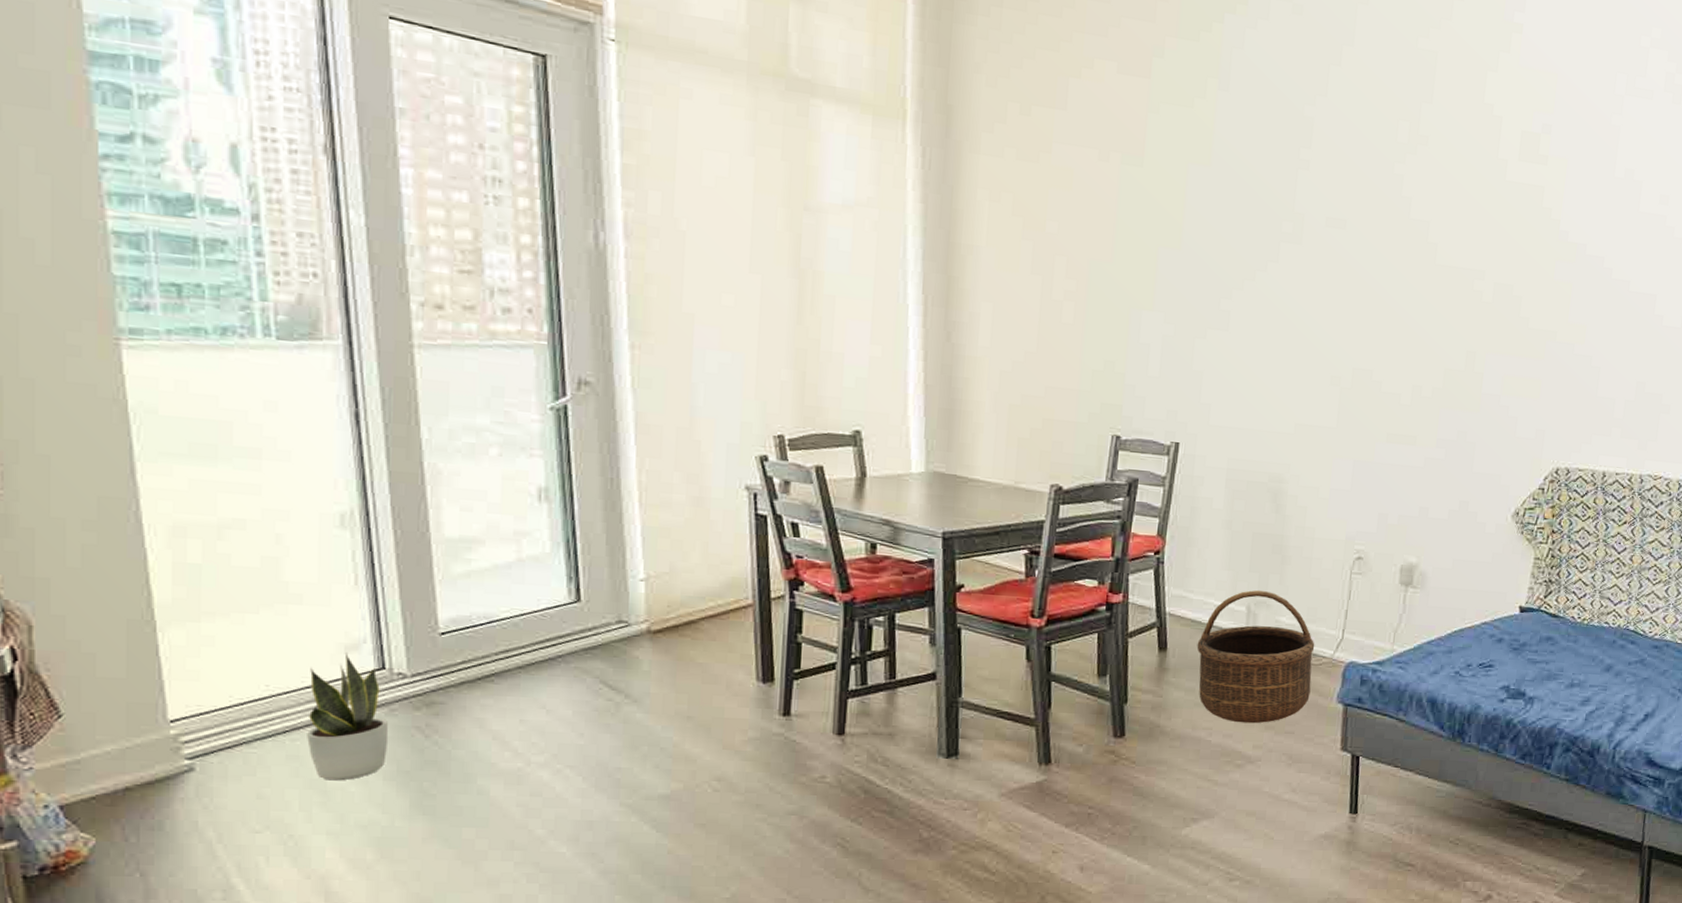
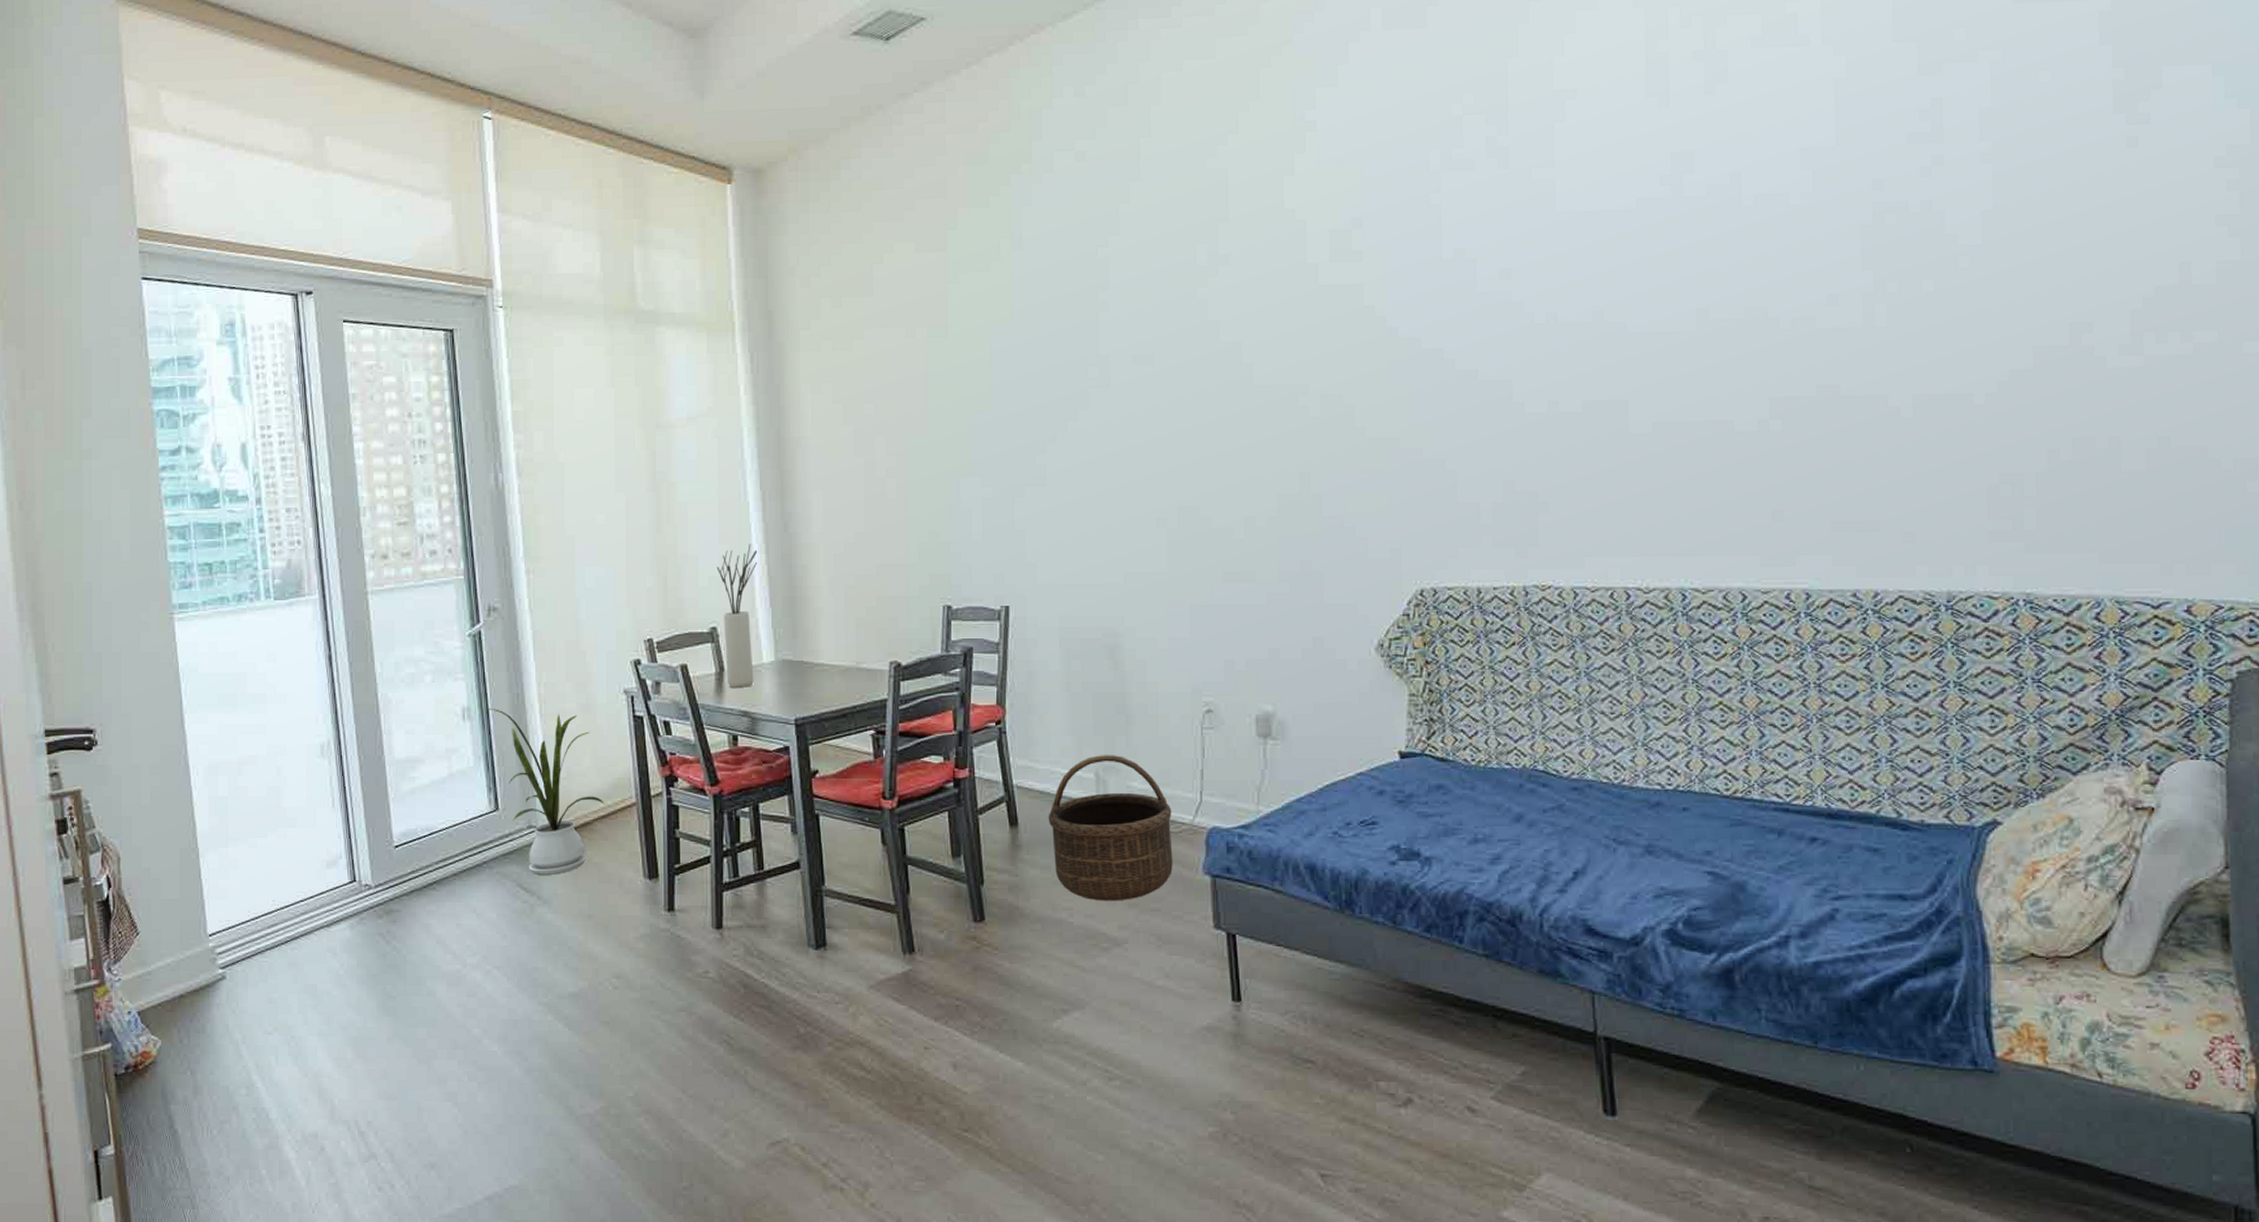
potted plant: present [307,653,389,781] -> none [302,868,360,985]
house plant: none [570,490,715,673] -> present [486,707,605,875]
vase: none [865,348,915,496] -> present [716,544,758,687]

